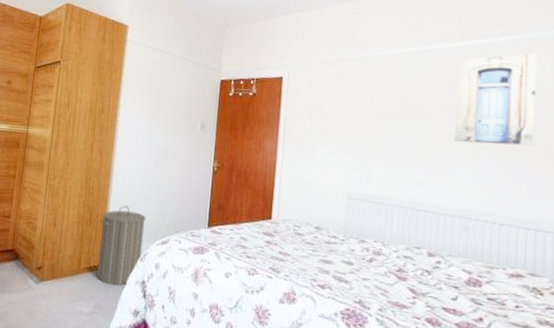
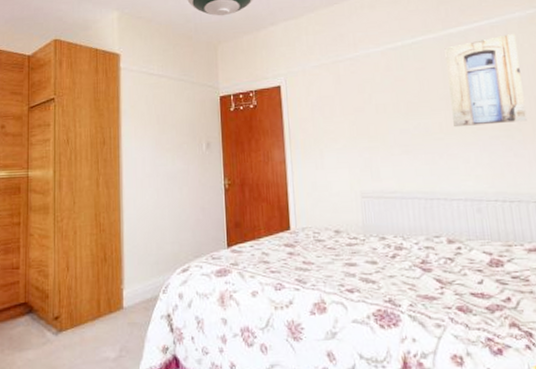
laundry hamper: present [96,205,146,286] -> none [115,237,164,324]

